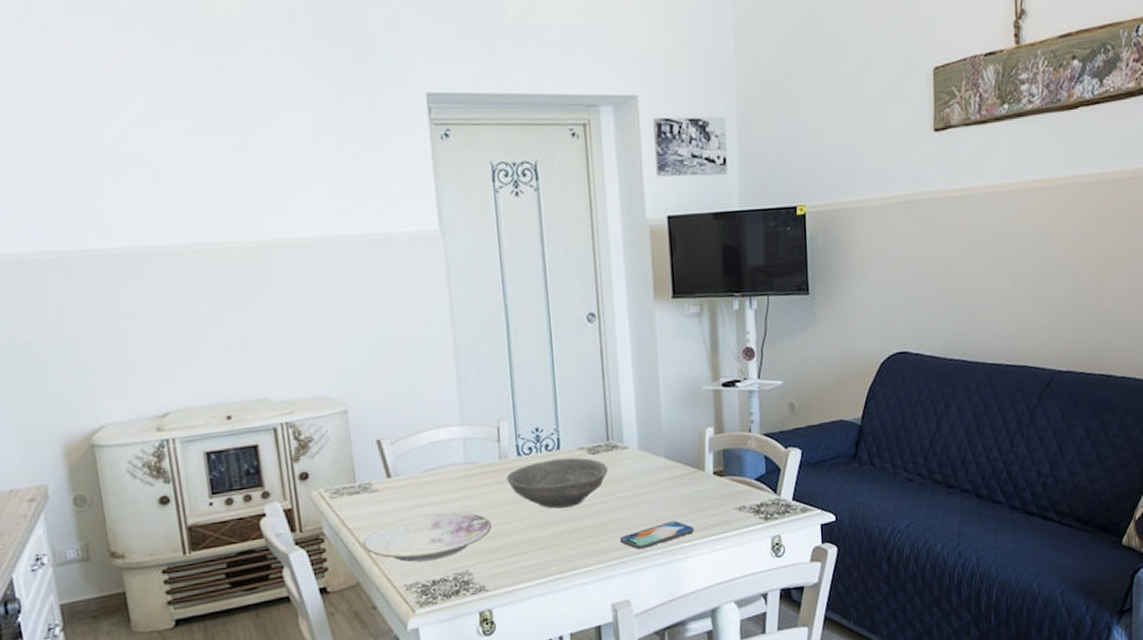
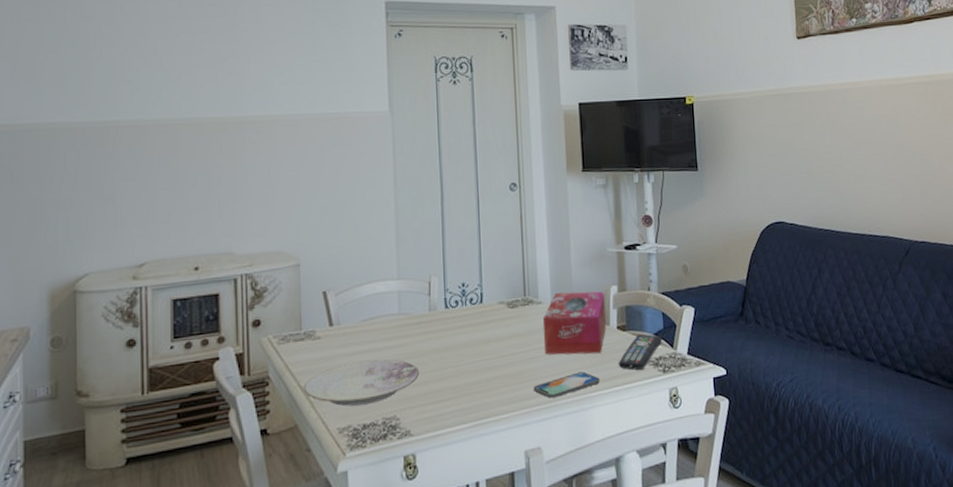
bowl: present [506,457,608,509] -> none [435,311,524,358]
tissue box: none [628,433,702,504] -> present [542,291,607,355]
remote control: none [714,479,765,518] -> present [618,334,663,370]

